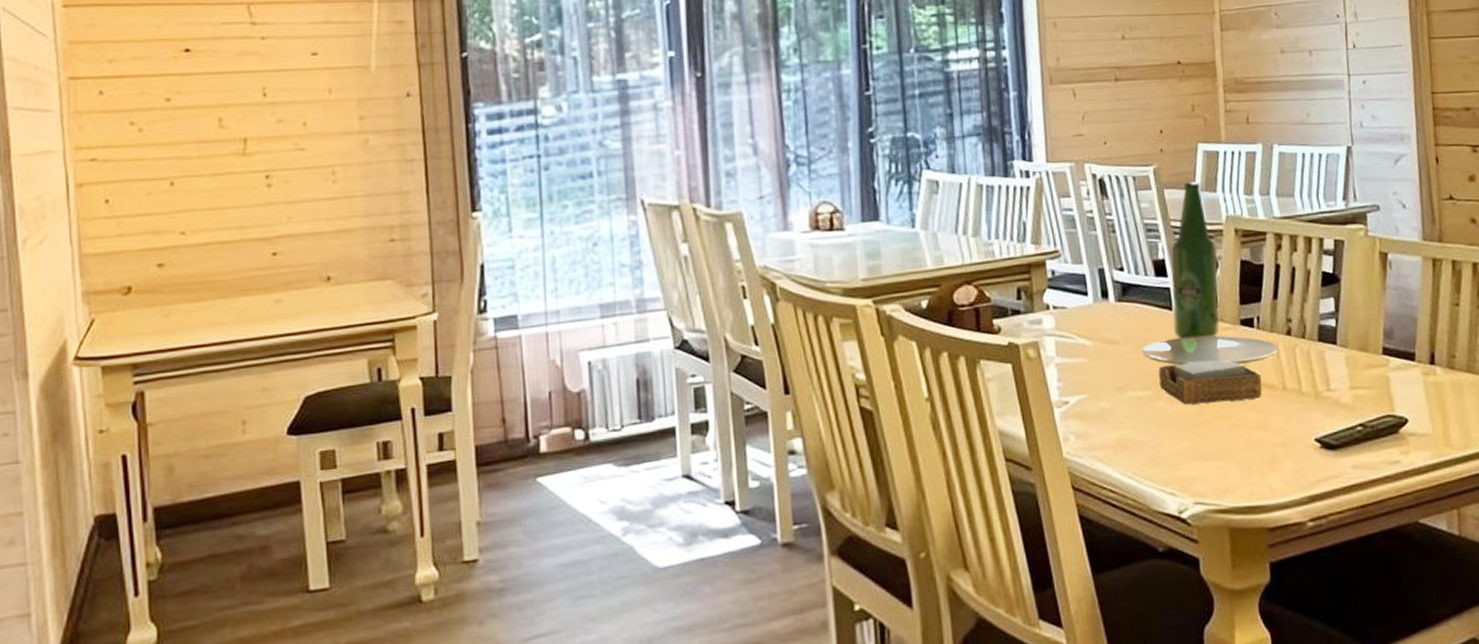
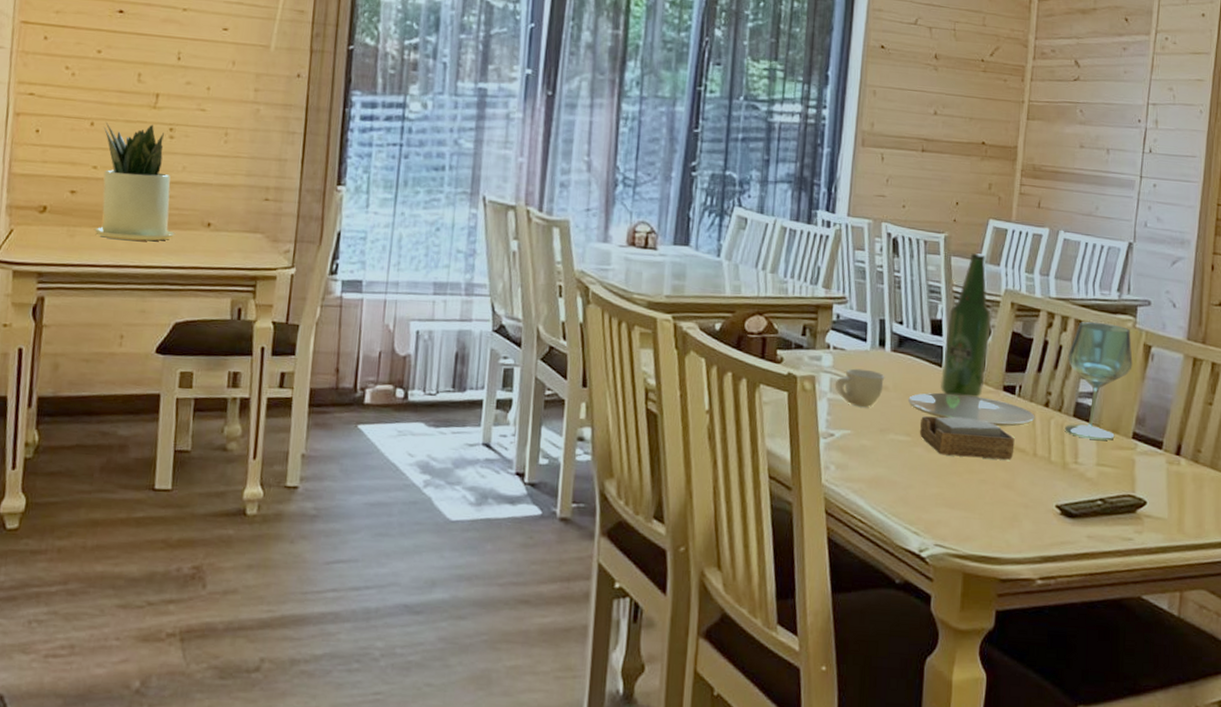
planter: none [186,174,291,313] -> present [93,121,176,242]
cup: none [1060,325,1114,368] -> present [834,368,885,408]
wine glass: none [1302,236,1371,363] -> present [1065,322,1133,441]

